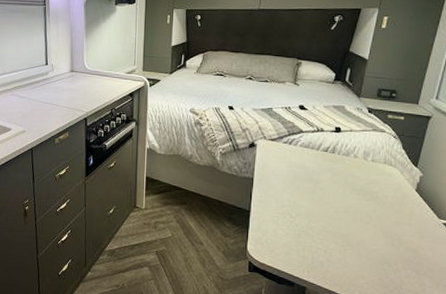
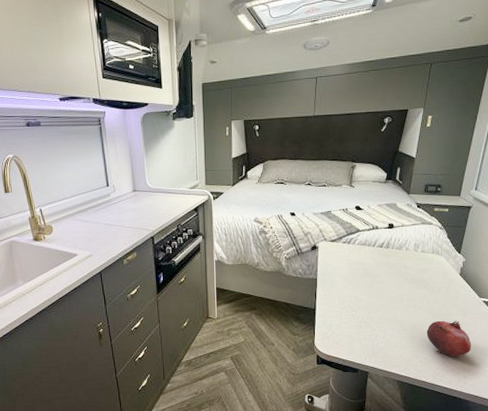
fruit: none [375,239,428,283] -> present [426,320,471,356]

